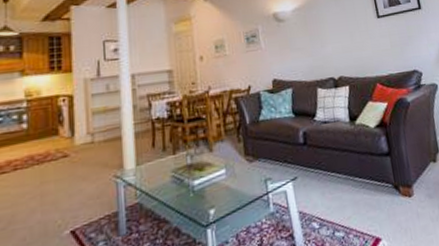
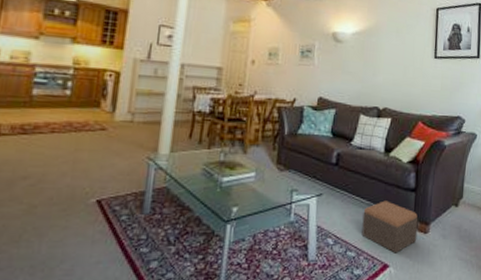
footstool: none [342,170,403,225] -> present [361,200,418,253]

